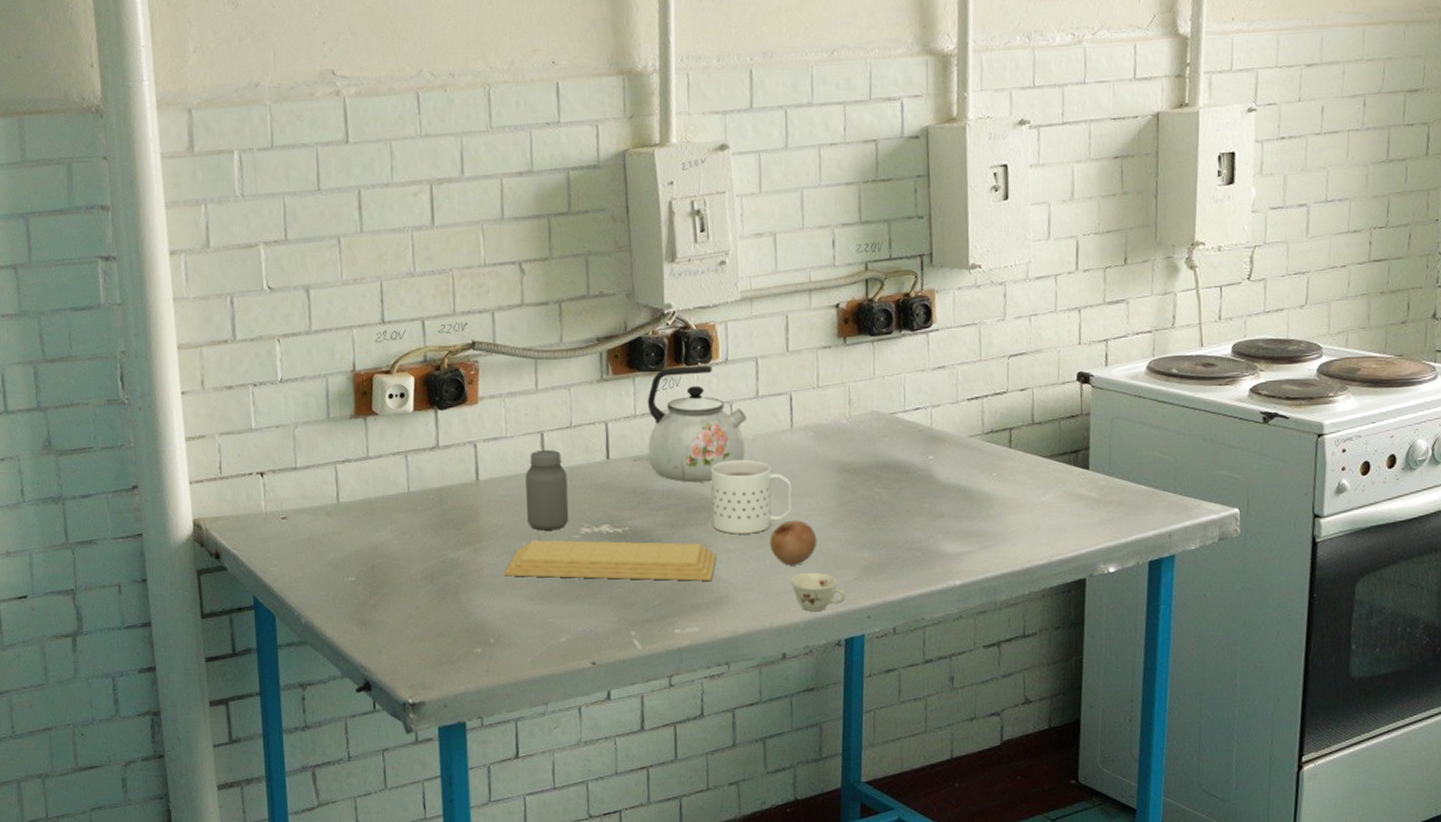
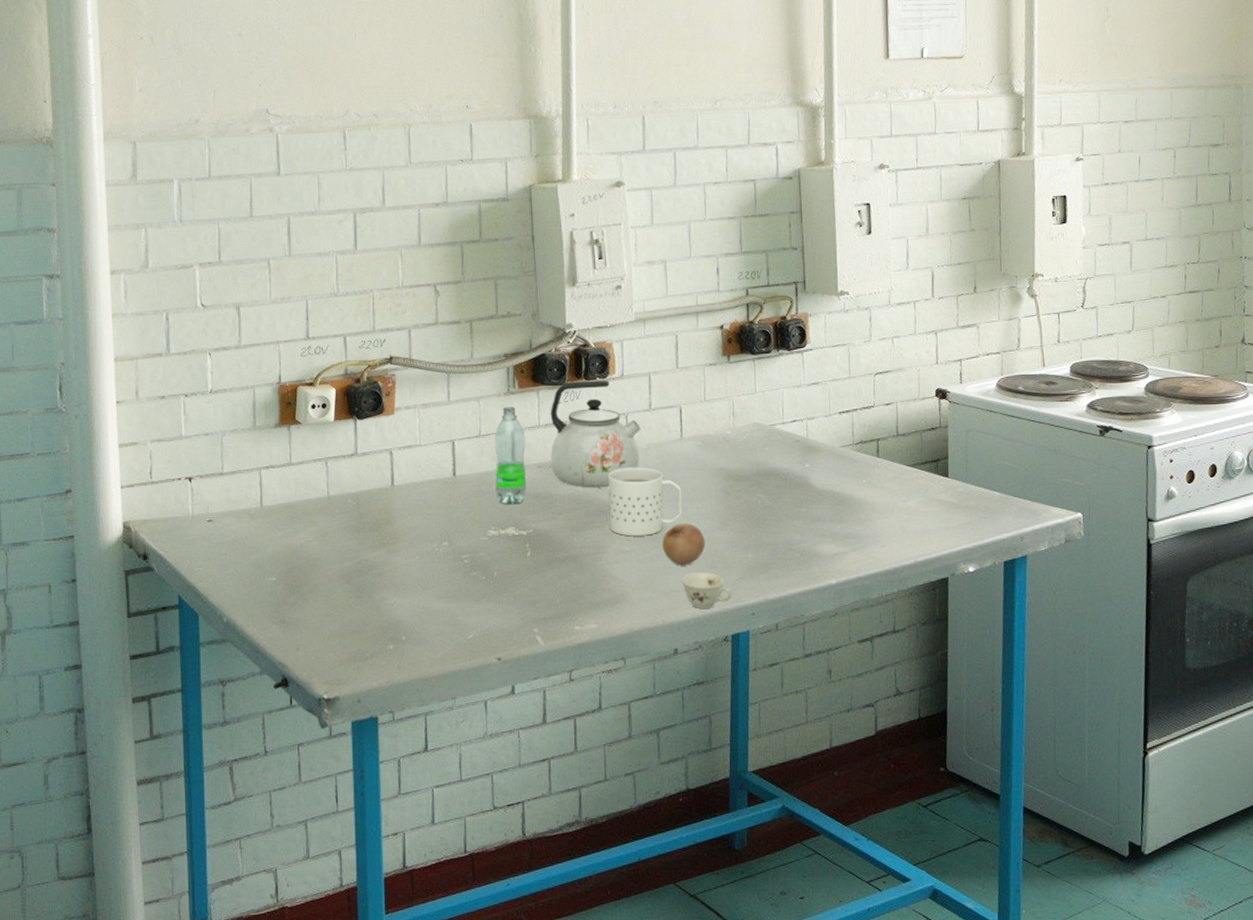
cutting board: present [504,540,717,581] -> none [416,541,614,581]
jar: present [525,450,569,531] -> none [437,457,477,533]
bottle: none [586,395,622,501] -> present [494,407,526,505]

